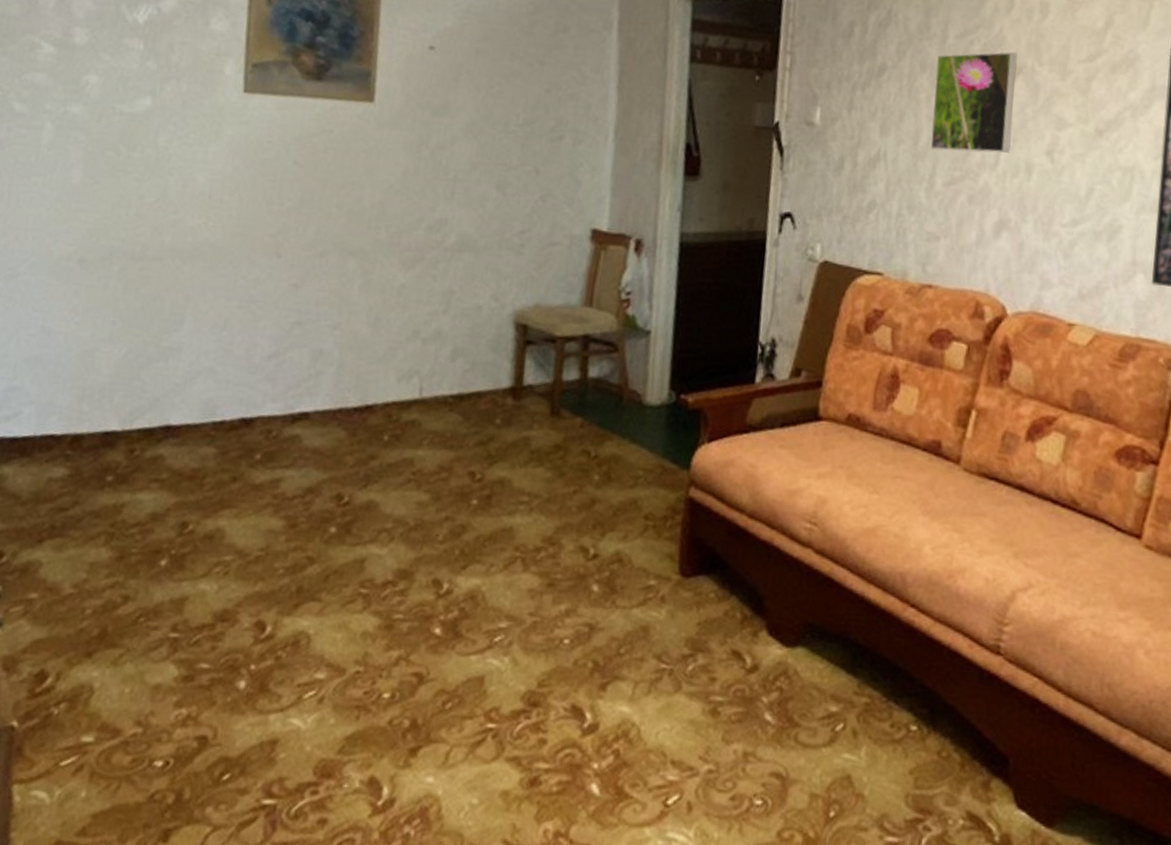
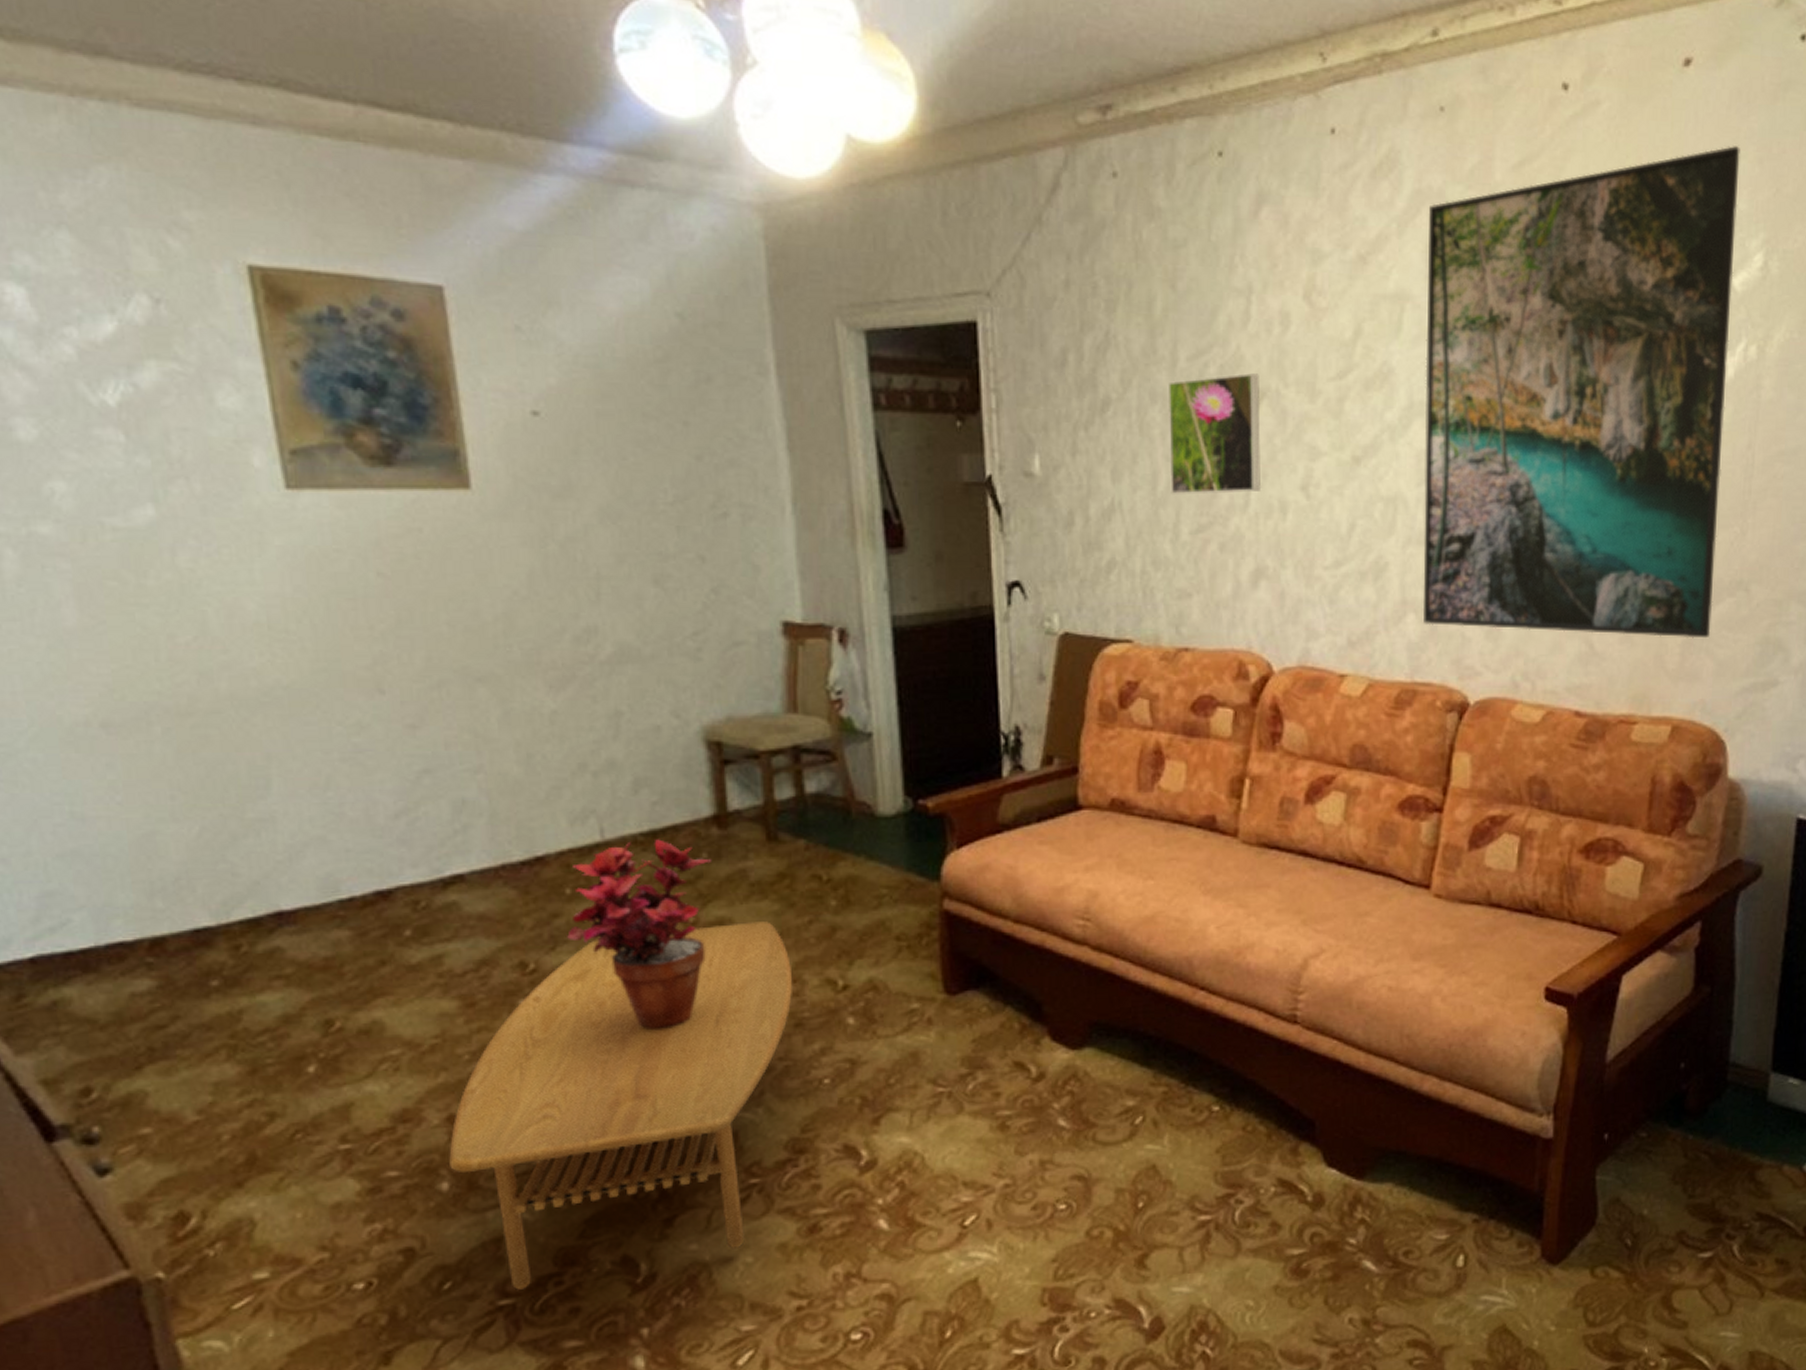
coffee table: none [249,483,553,793] -> present [449,922,793,1290]
potted plant: none [378,401,503,572] -> present [567,839,711,1029]

